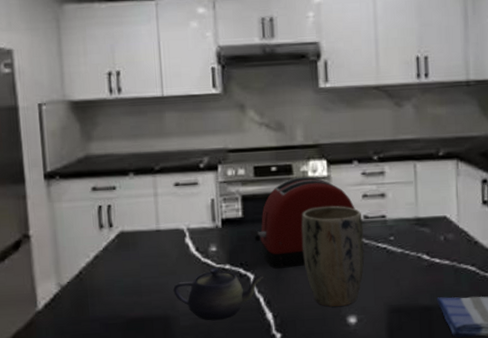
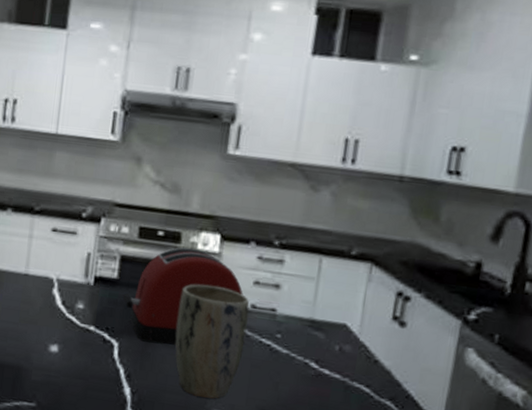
teapot: present [173,268,264,321] -> none [31,326,129,384]

